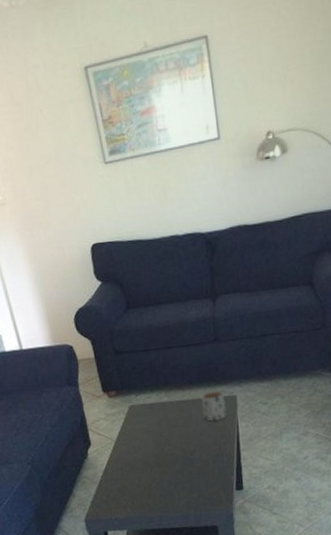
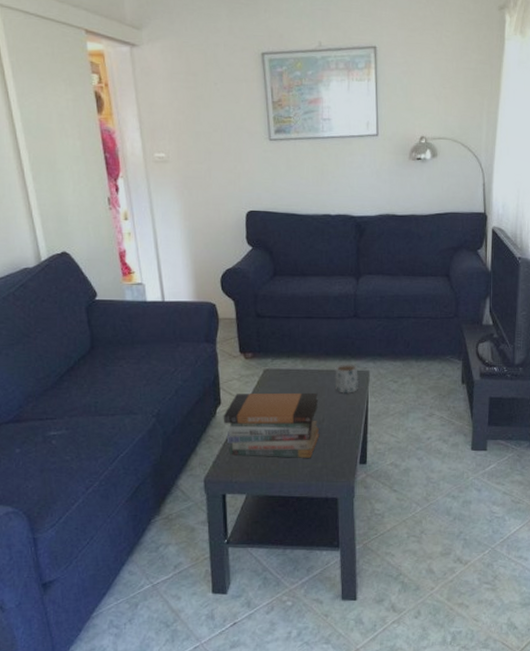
book stack: none [94,423,193,494] -> present [223,392,320,458]

